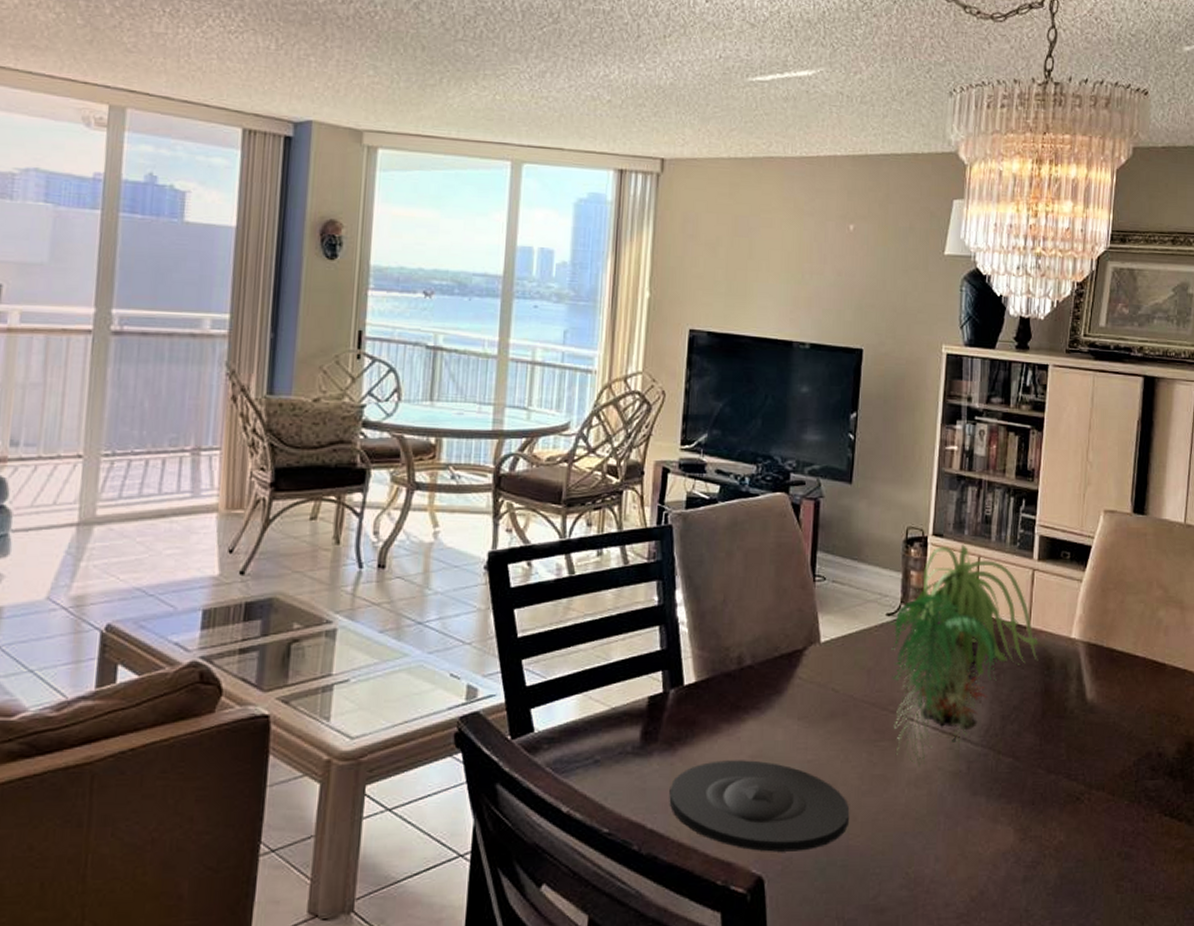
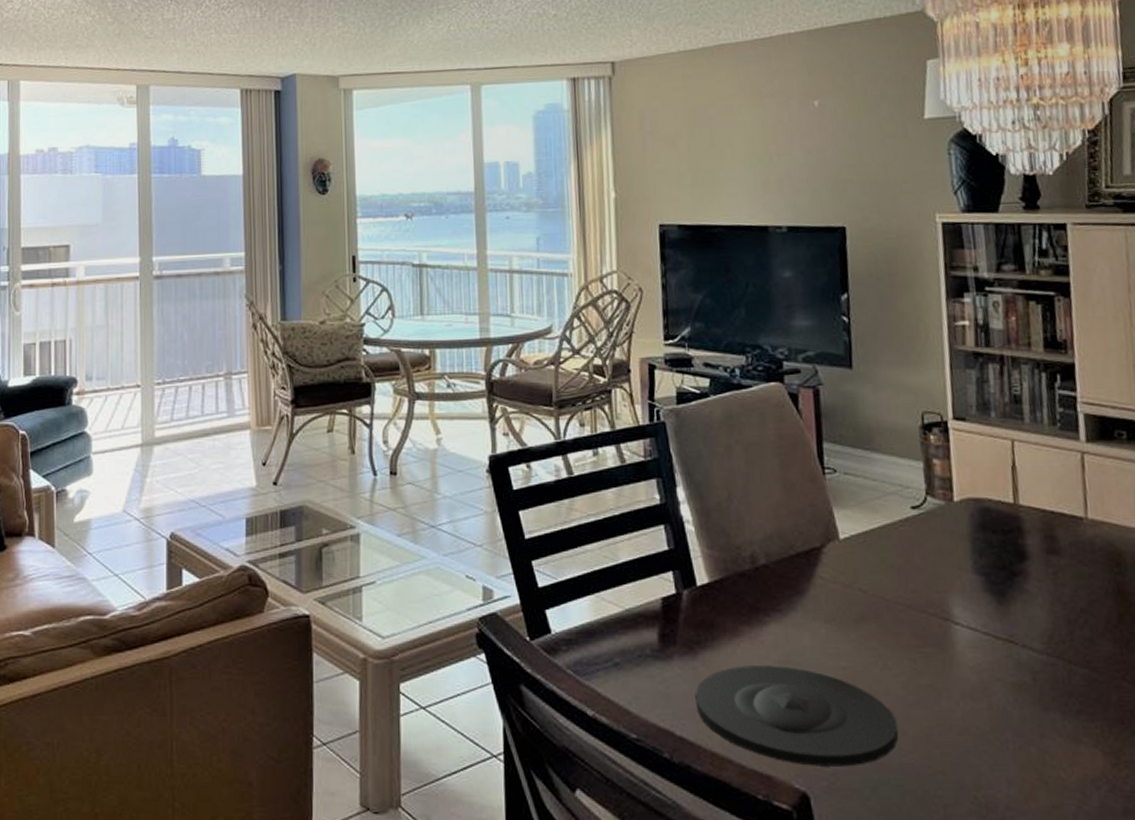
plant: present [889,544,1039,767] -> none [915,428,1104,677]

